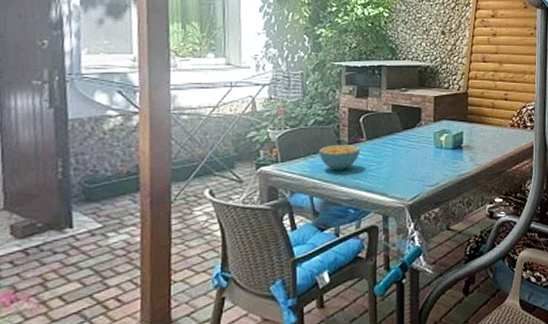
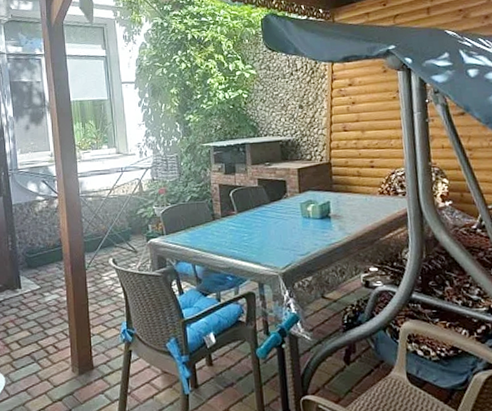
cereal bowl: present [319,145,361,171] -> none [196,217,233,241]

